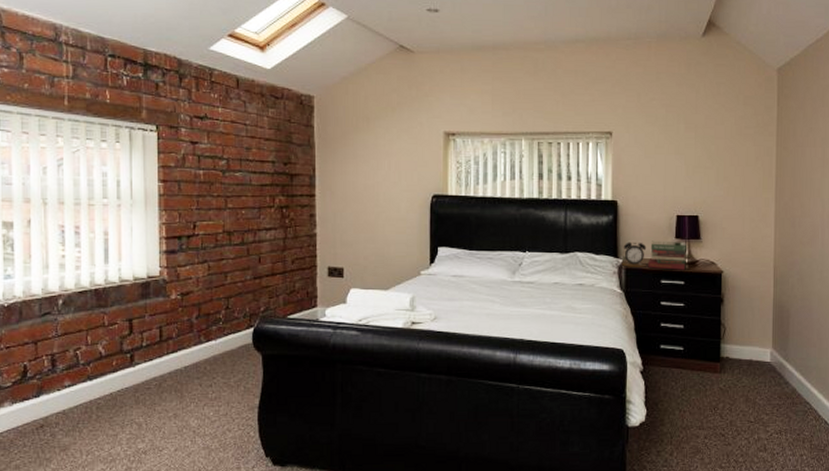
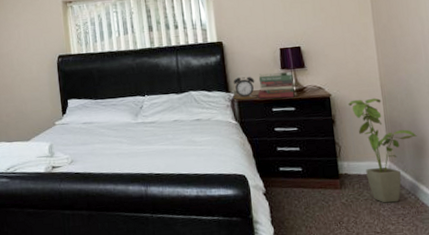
house plant: none [738,279,803,392] -> present [347,98,417,203]

